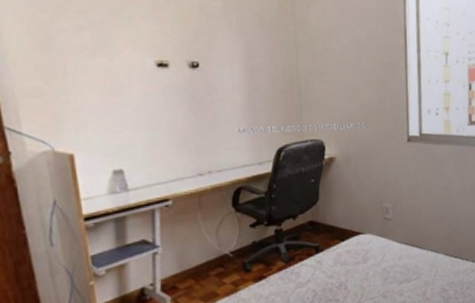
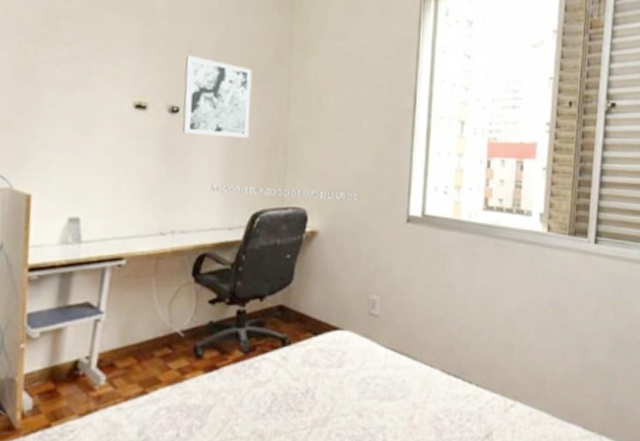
wall art: none [198,13,265,85] -> present [182,54,252,138]

